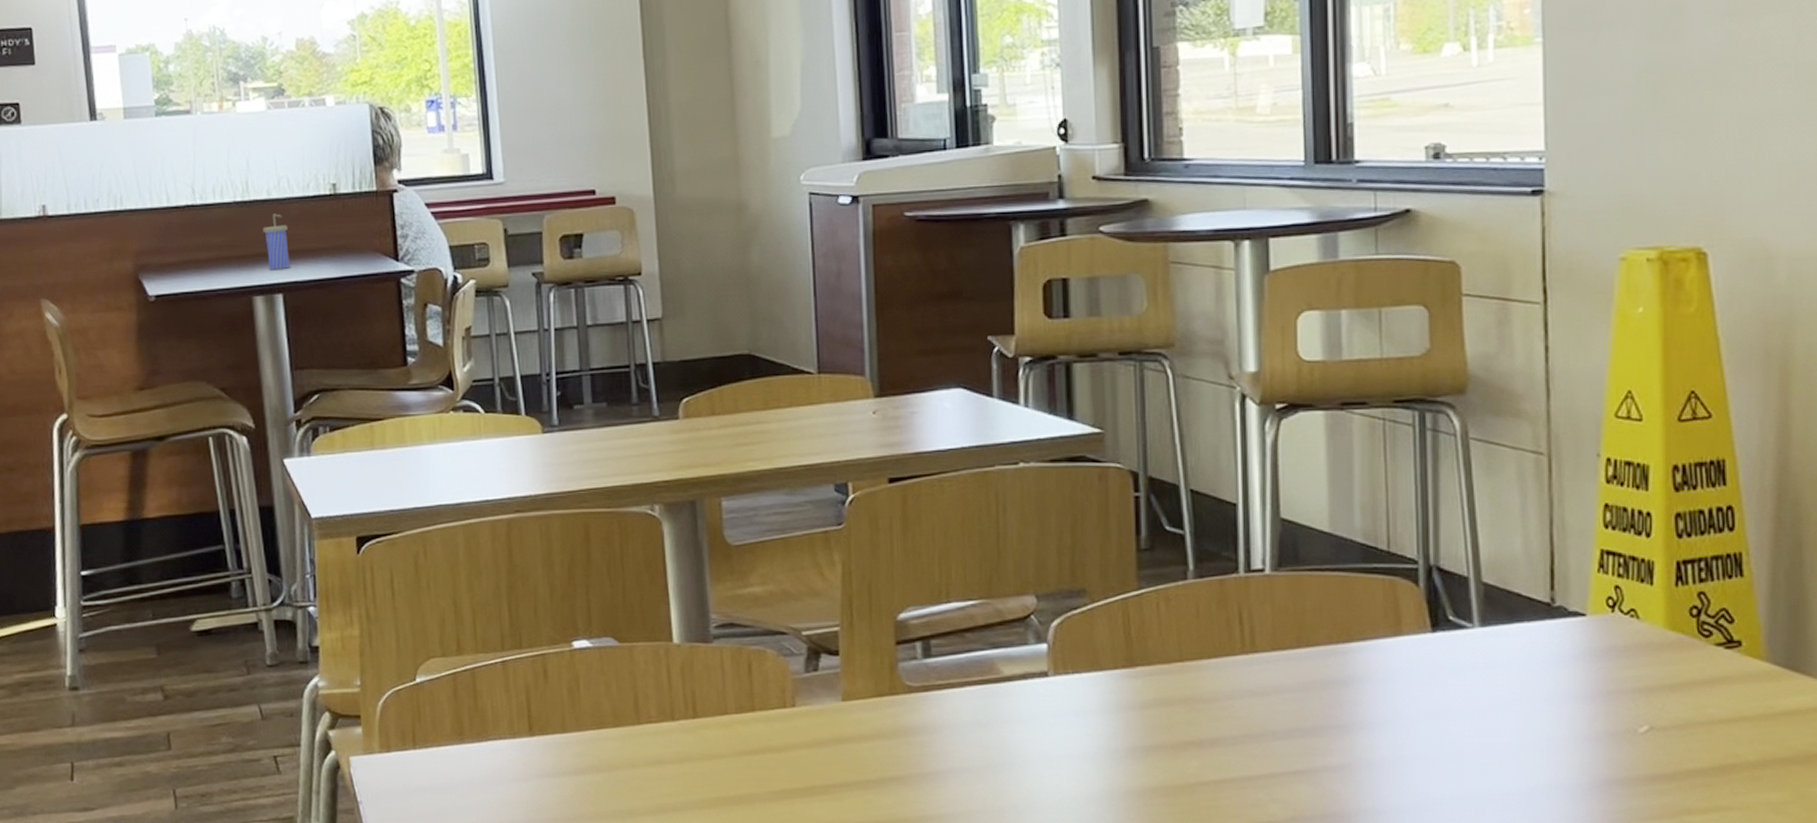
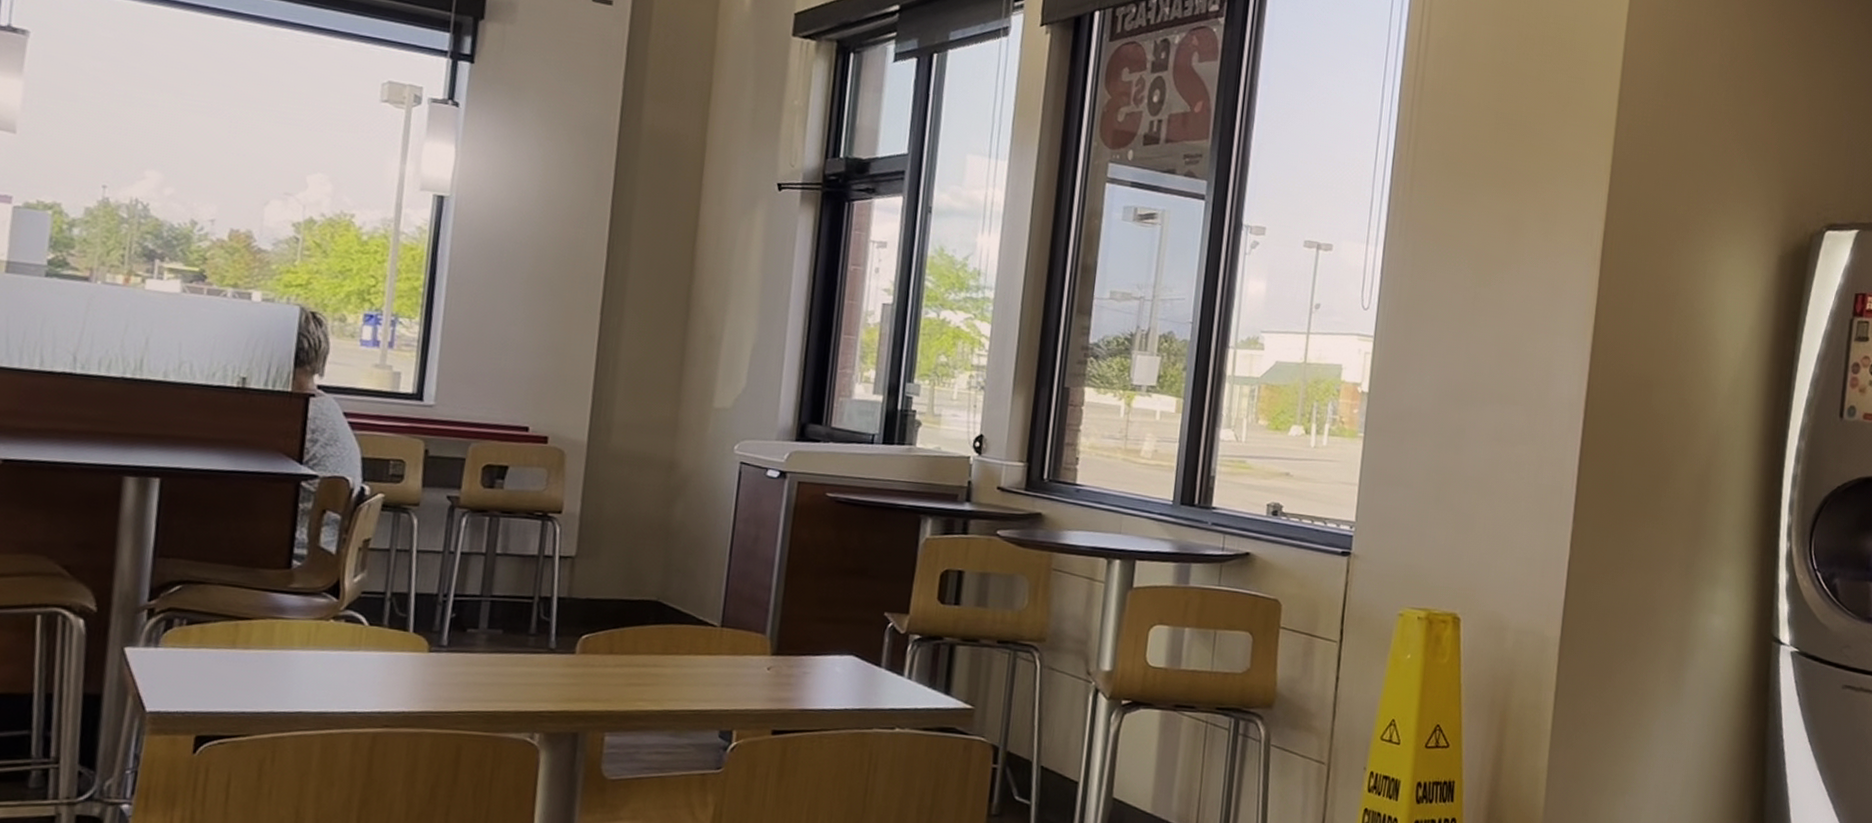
beverage cup: present [263,213,290,271] -> none [149,396,181,454]

